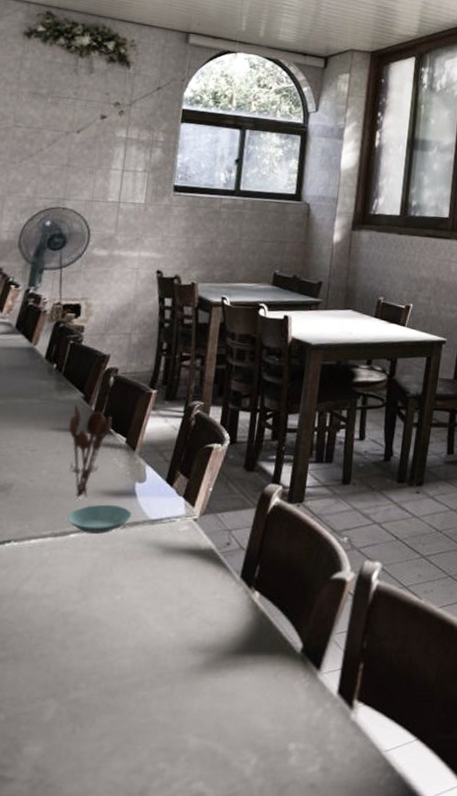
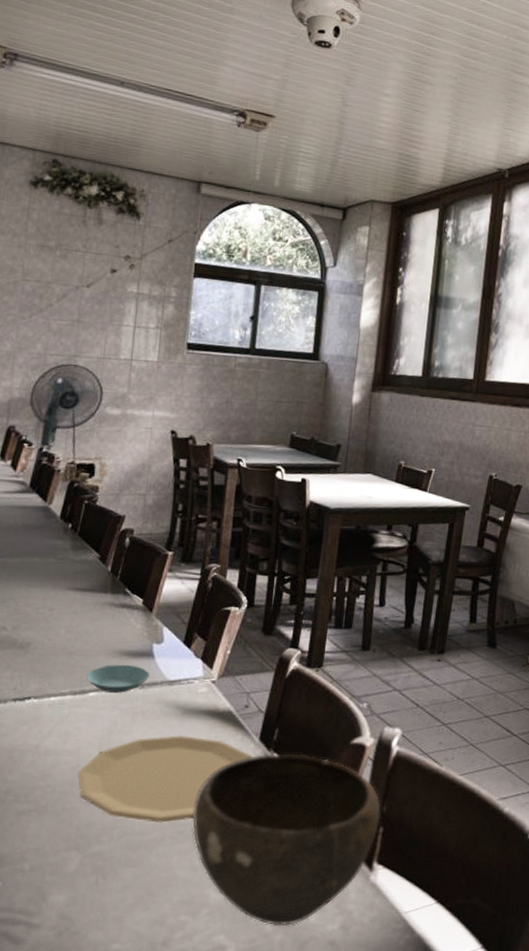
plate: none [56,574,234,666] -> present [78,734,253,823]
utensil holder: present [68,404,113,500] -> none [85,564,129,659]
bowl: none [171,590,362,771] -> present [192,753,381,927]

